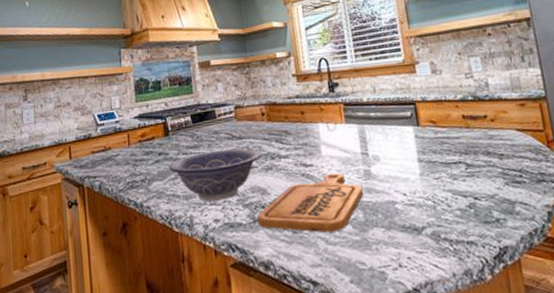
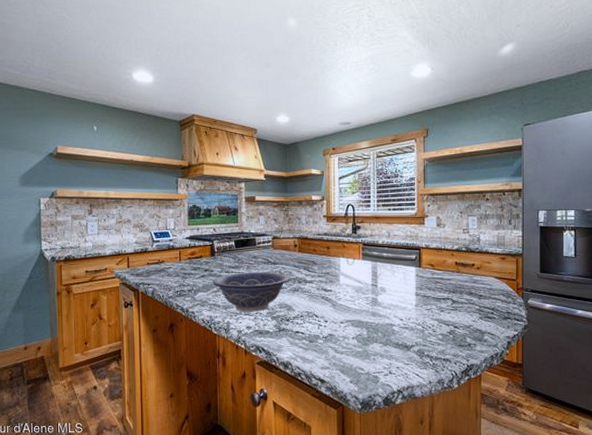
cutting board: present [257,173,364,233] -> none [282,298,370,344]

